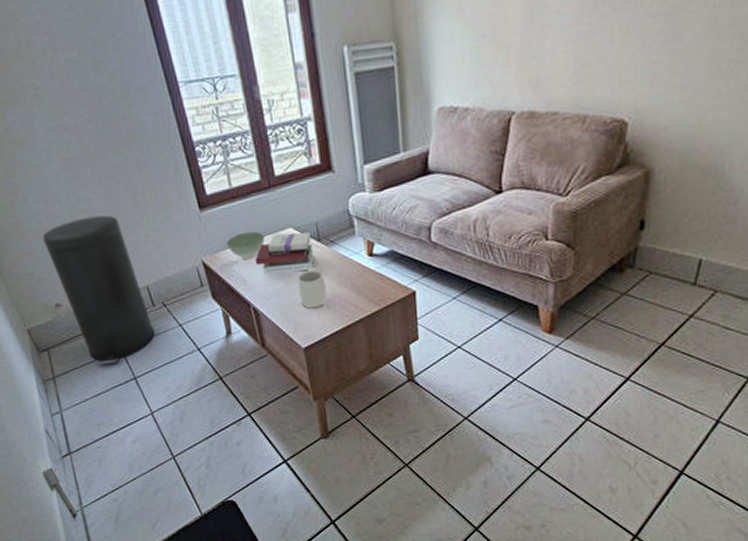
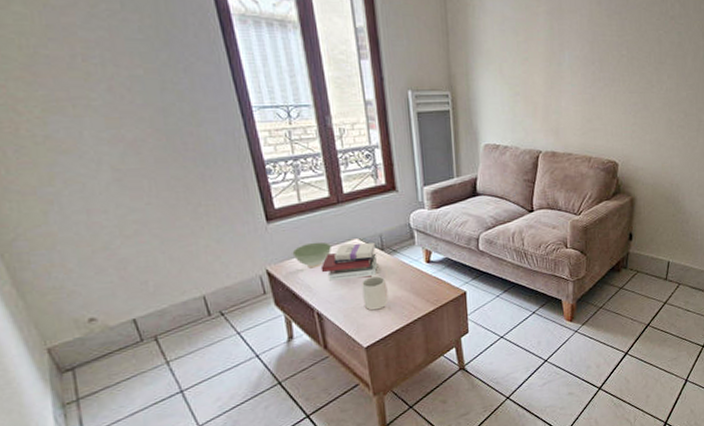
pedal bin: present [42,215,155,365] -> none [79,226,209,381]

